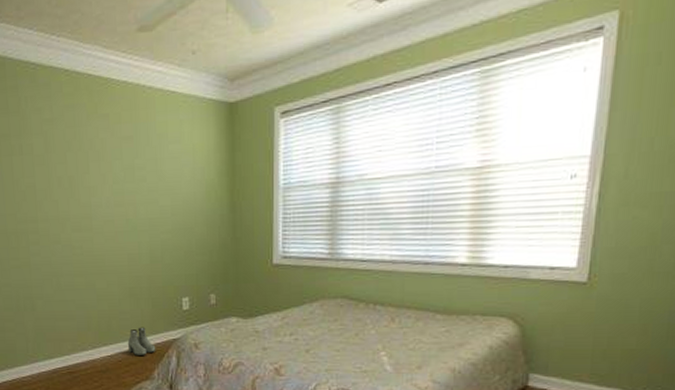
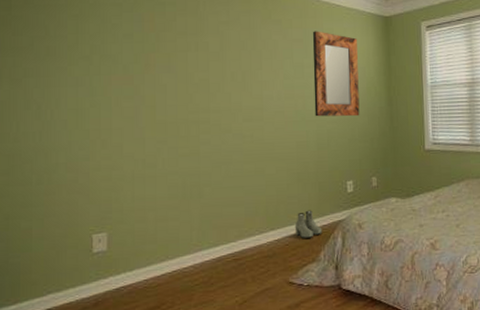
home mirror: none [144,125,197,226] -> present [312,31,360,117]

